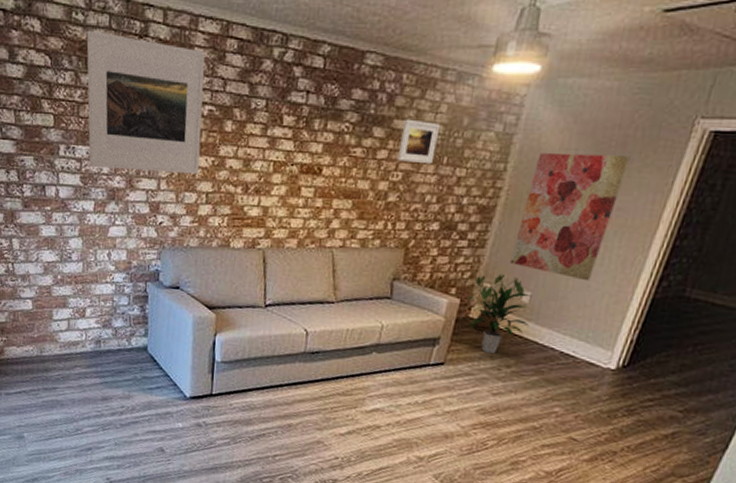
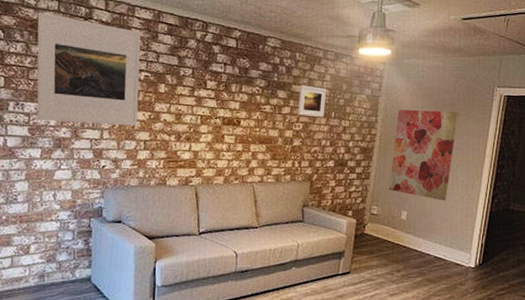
house plant: present [468,273,525,332] -> none [362,198,402,244]
indoor plant: present [470,284,532,353] -> none [366,206,409,261]

